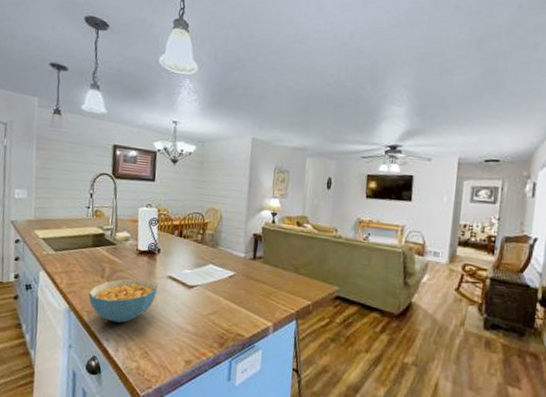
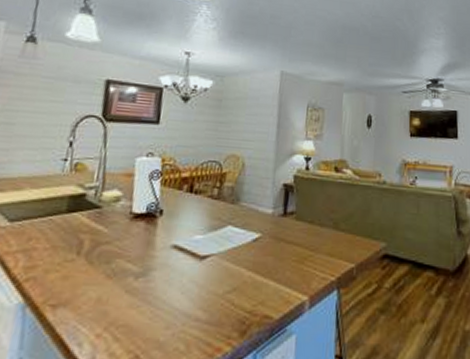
cereal bowl: present [88,278,158,323] -> none [55,251,158,318]

